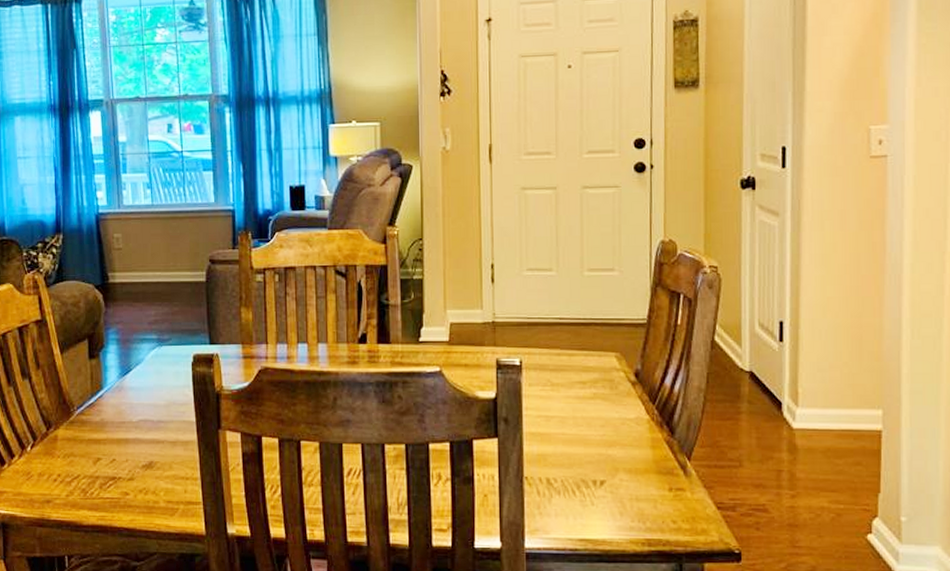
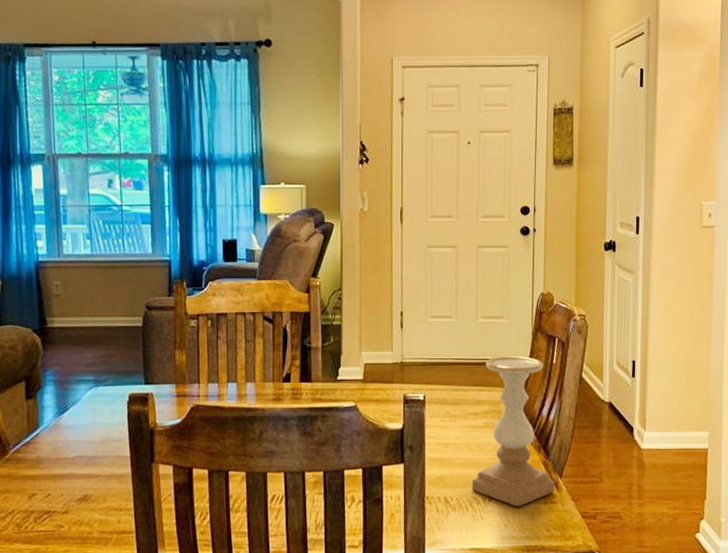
candle holder: none [579,315,682,493] -> present [471,356,555,507]

